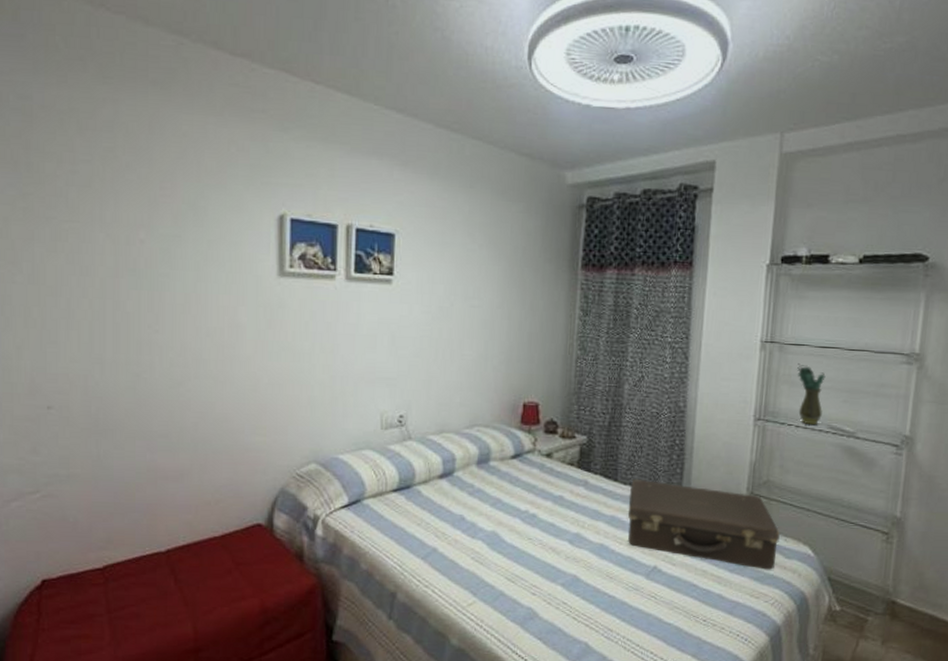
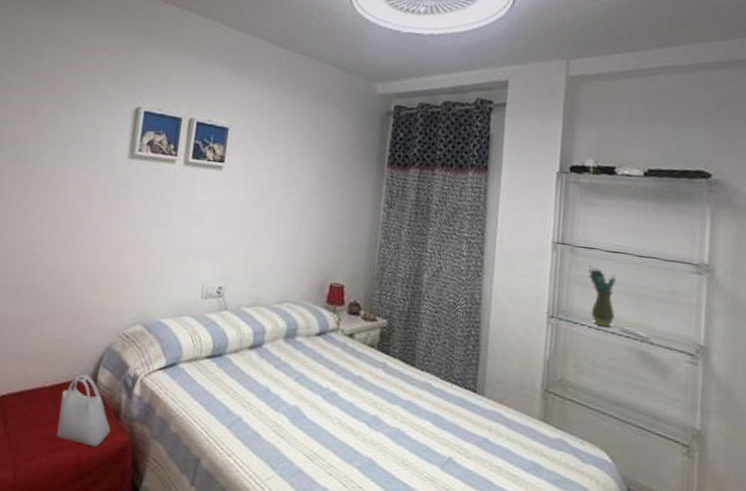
handbag: none [234,520,295,593] -> present [56,374,111,447]
suitcase: present [628,478,780,570] -> none [424,365,576,474]

